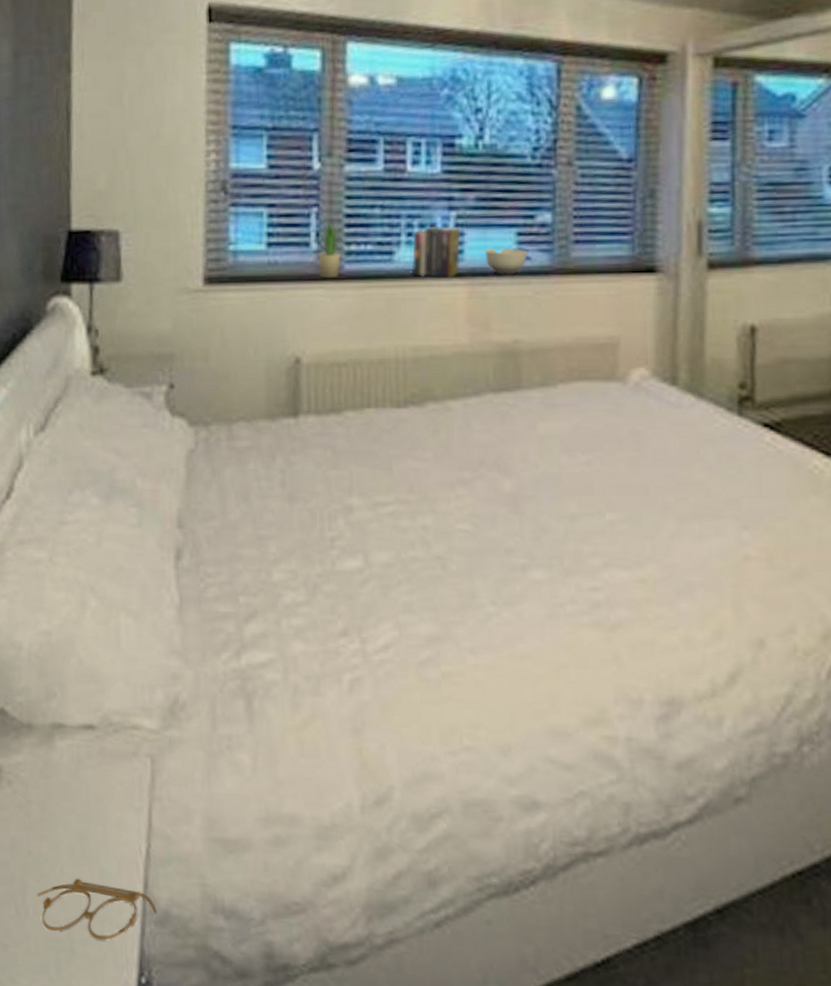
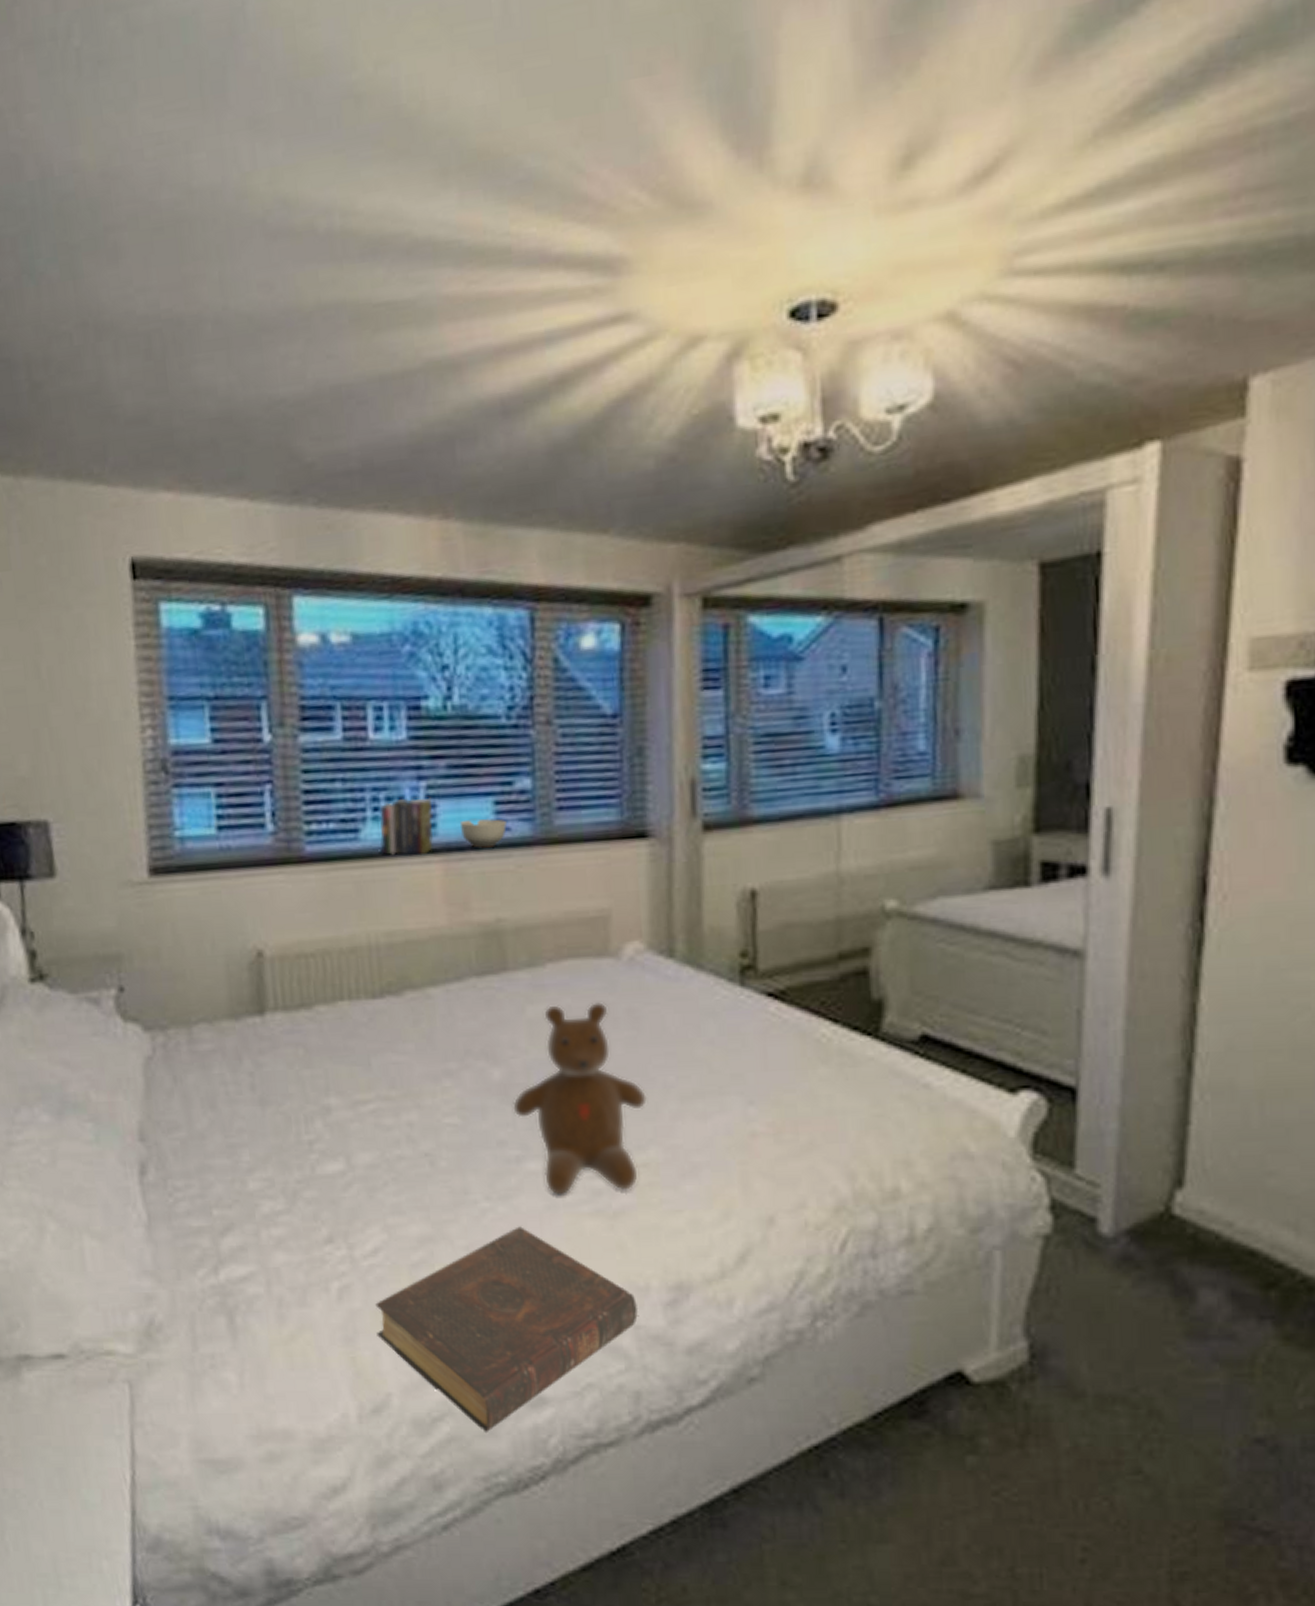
glasses: present [37,878,157,941] -> none [16,1511,148,1572]
potted plant: present [319,218,346,278] -> none [275,795,304,862]
book: none [383,632,631,834] -> present [375,1226,638,1434]
stuffed bear: none [521,423,646,605] -> present [512,1002,647,1196]

